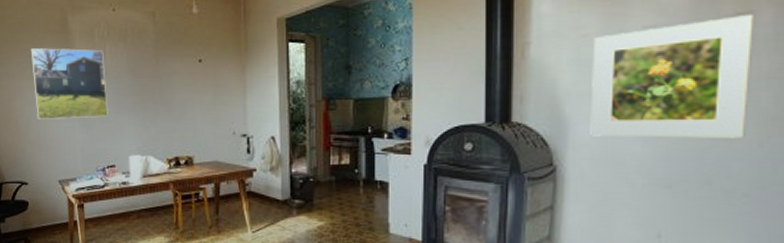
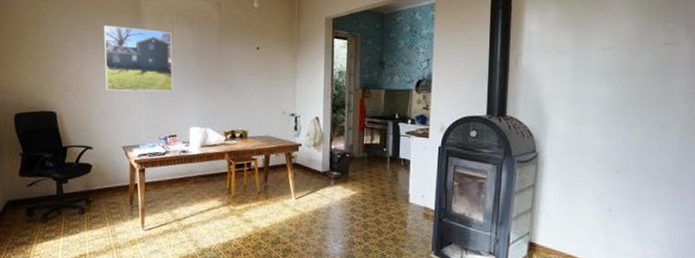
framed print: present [590,15,753,138] -> none [563,45,676,137]

